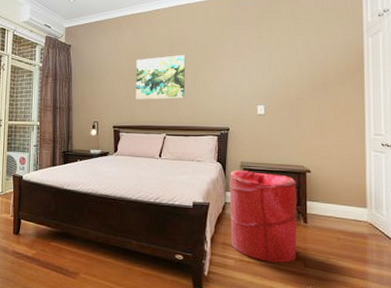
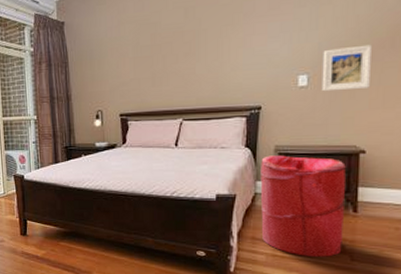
wall art: present [135,55,186,100] -> none [143,20,206,81]
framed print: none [275,86,311,120] -> present [321,44,372,92]

